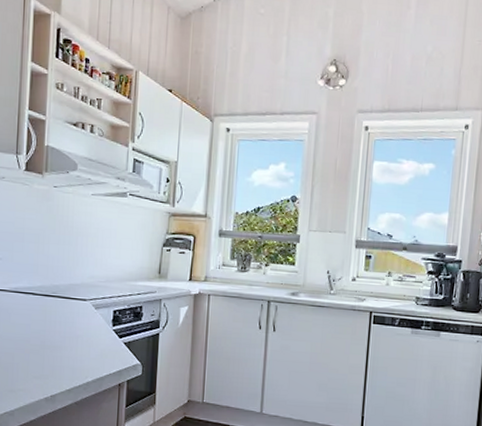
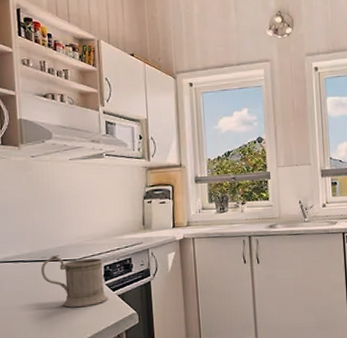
mug: none [49,292,114,350] -> present [40,255,108,308]

